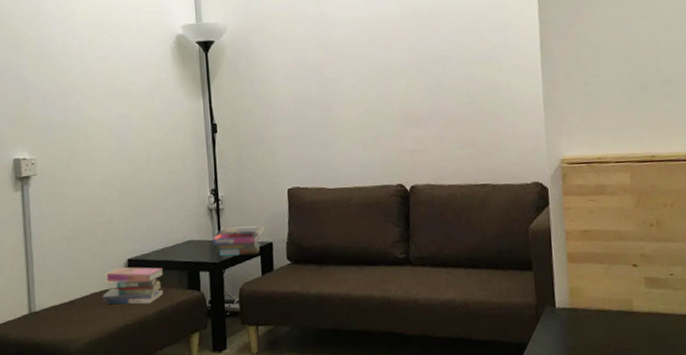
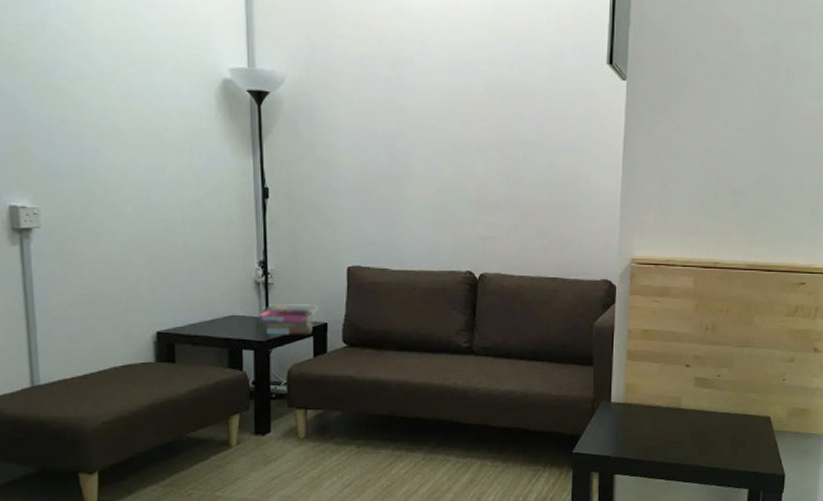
books: present [101,267,164,305] -> none [123,341,200,382]

